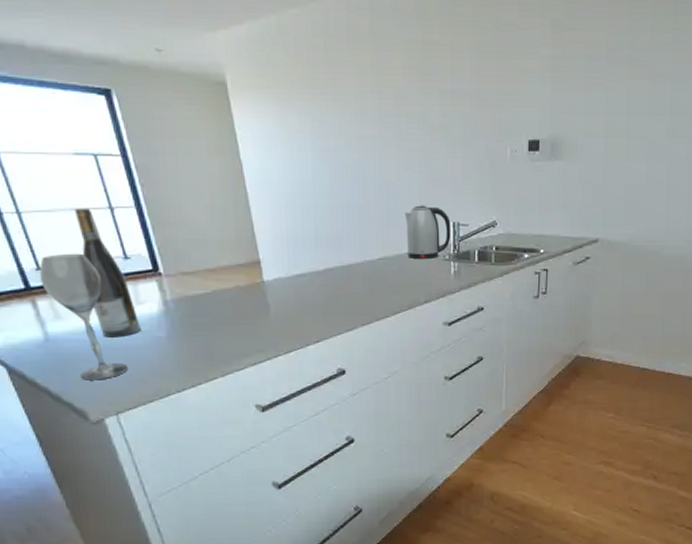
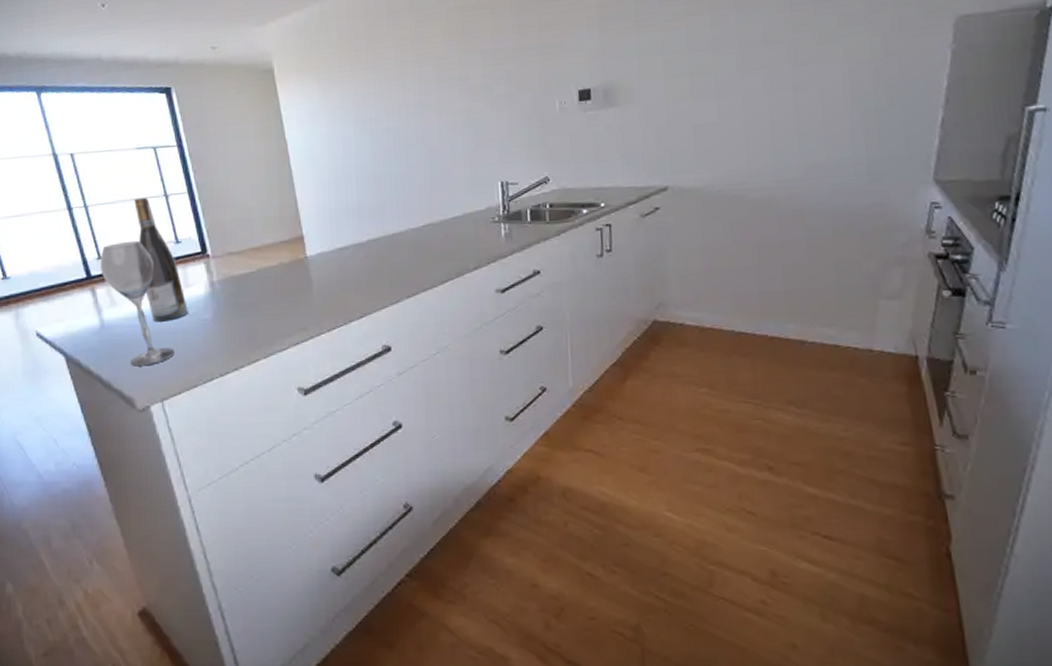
kettle: present [404,205,451,258] -> none [448,166,500,223]

